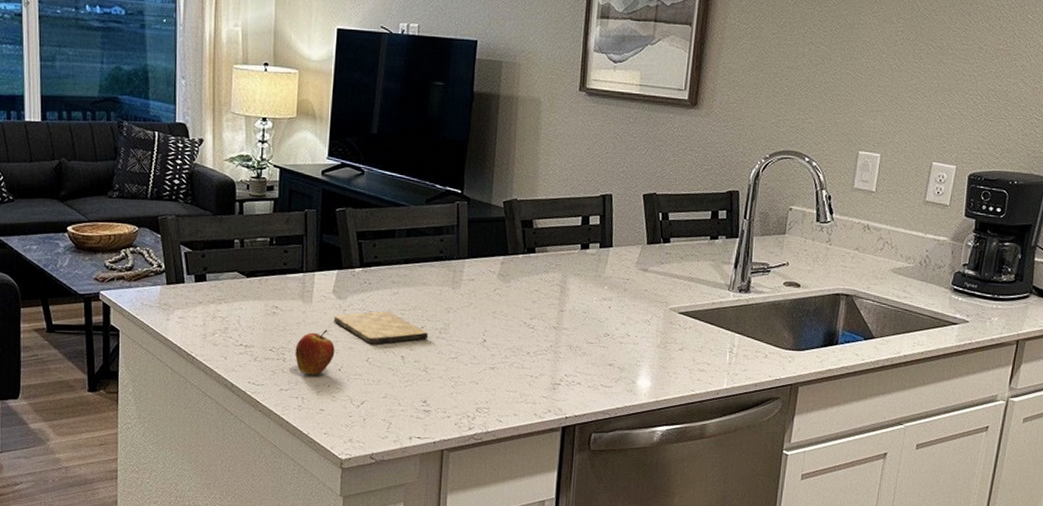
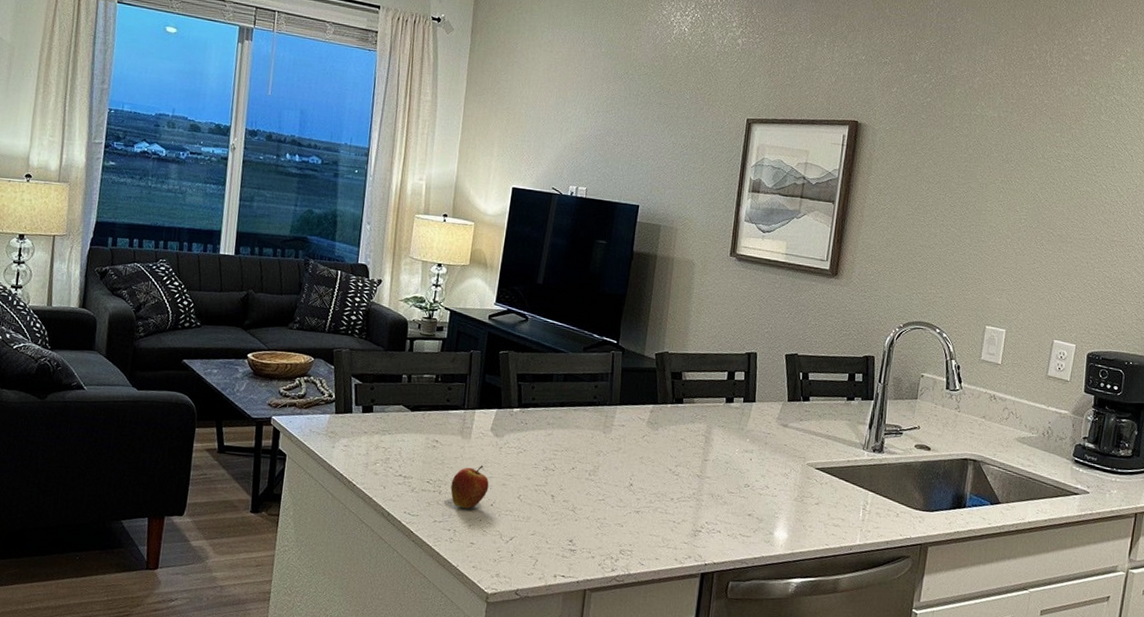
cutting board: present [334,310,429,344] -> none [490,450,579,482]

